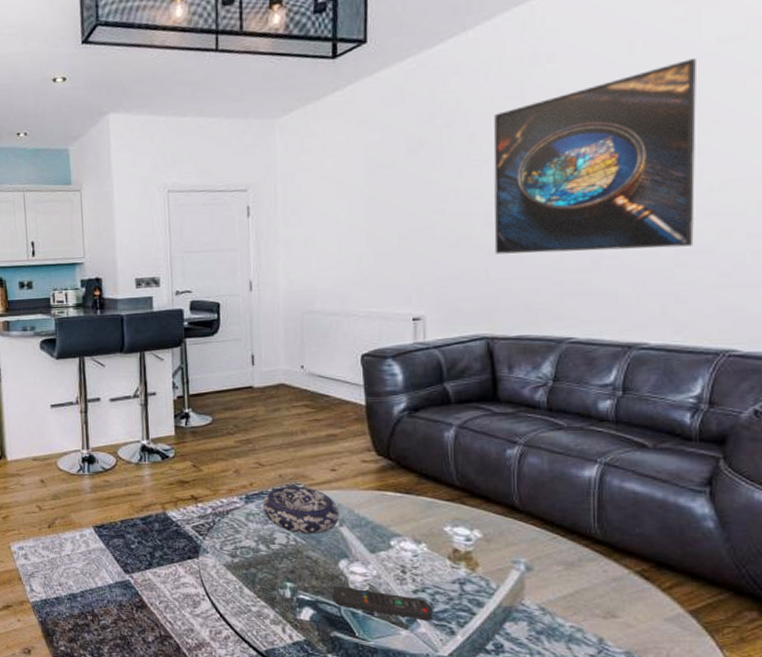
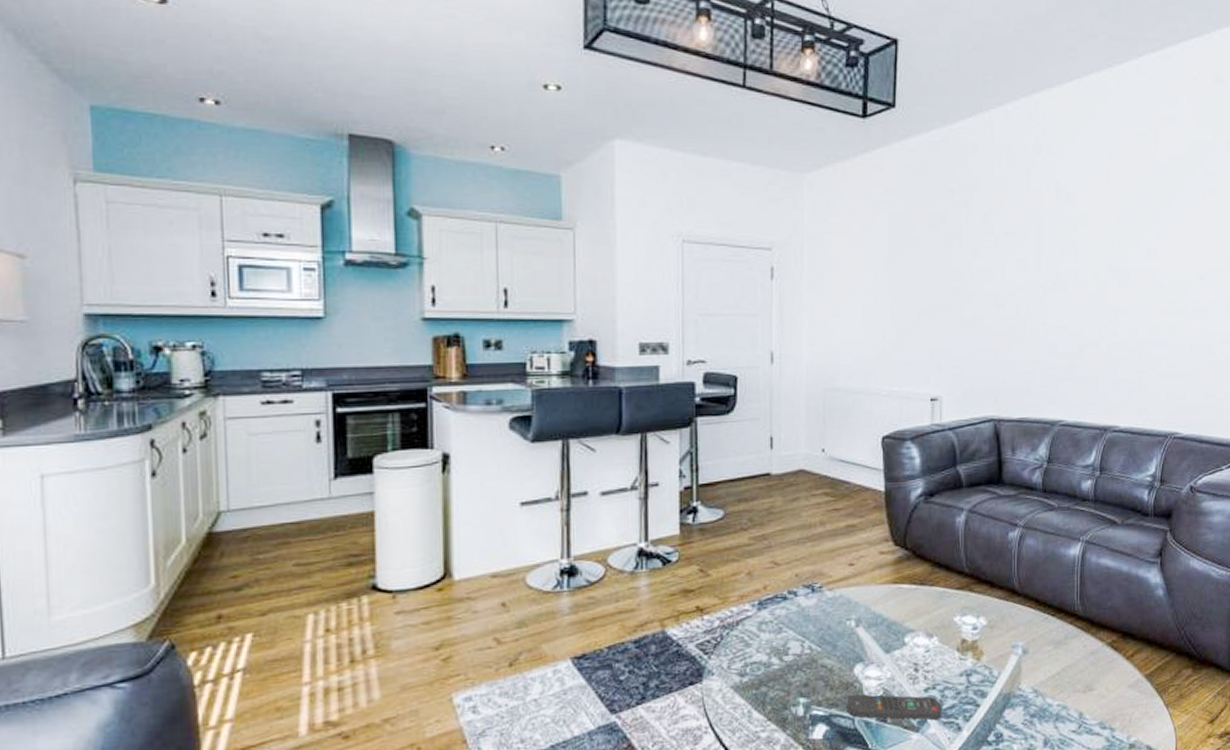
decorative bowl: present [262,486,340,534] -> none [776,585,856,640]
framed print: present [493,58,696,254] -> none [1002,171,1154,339]

